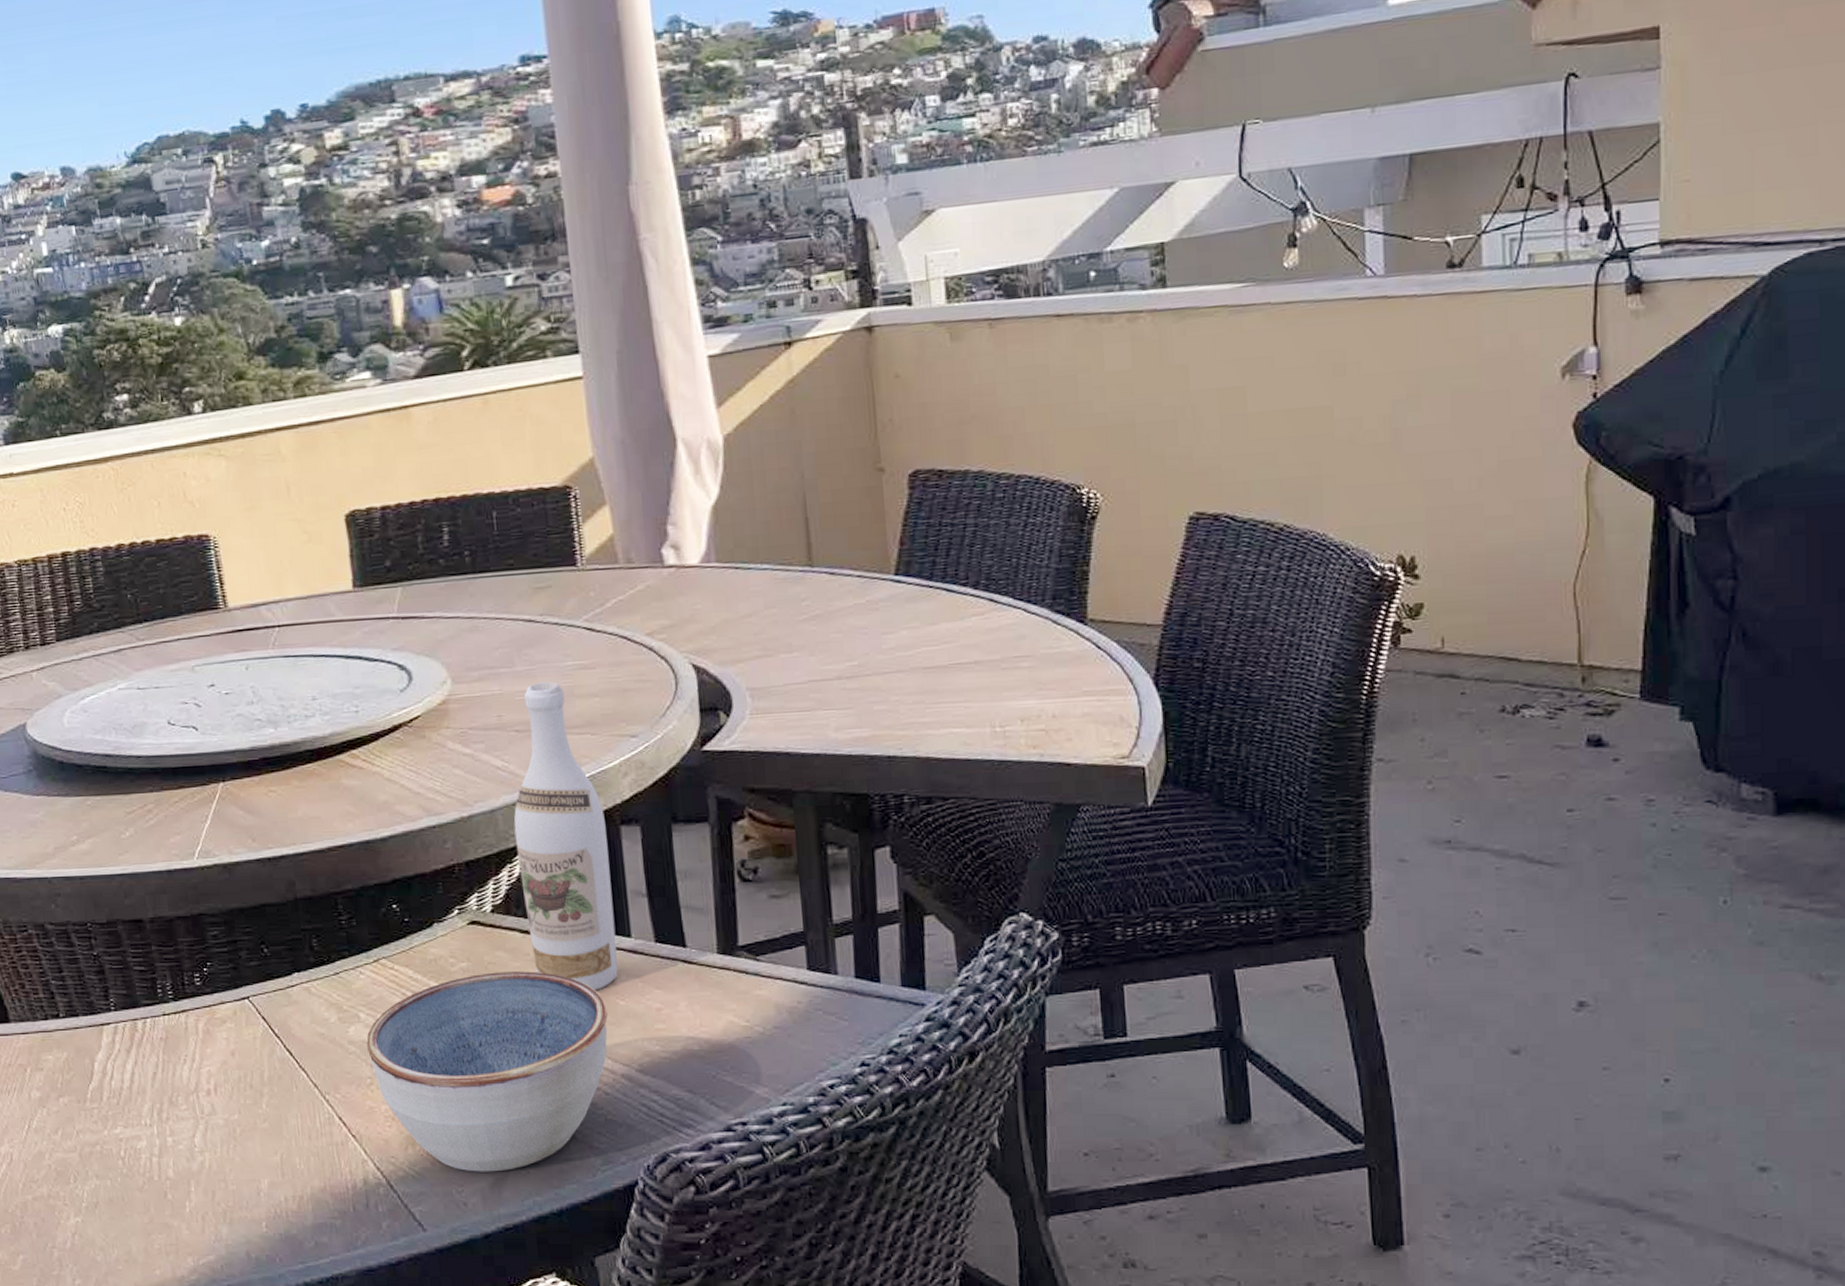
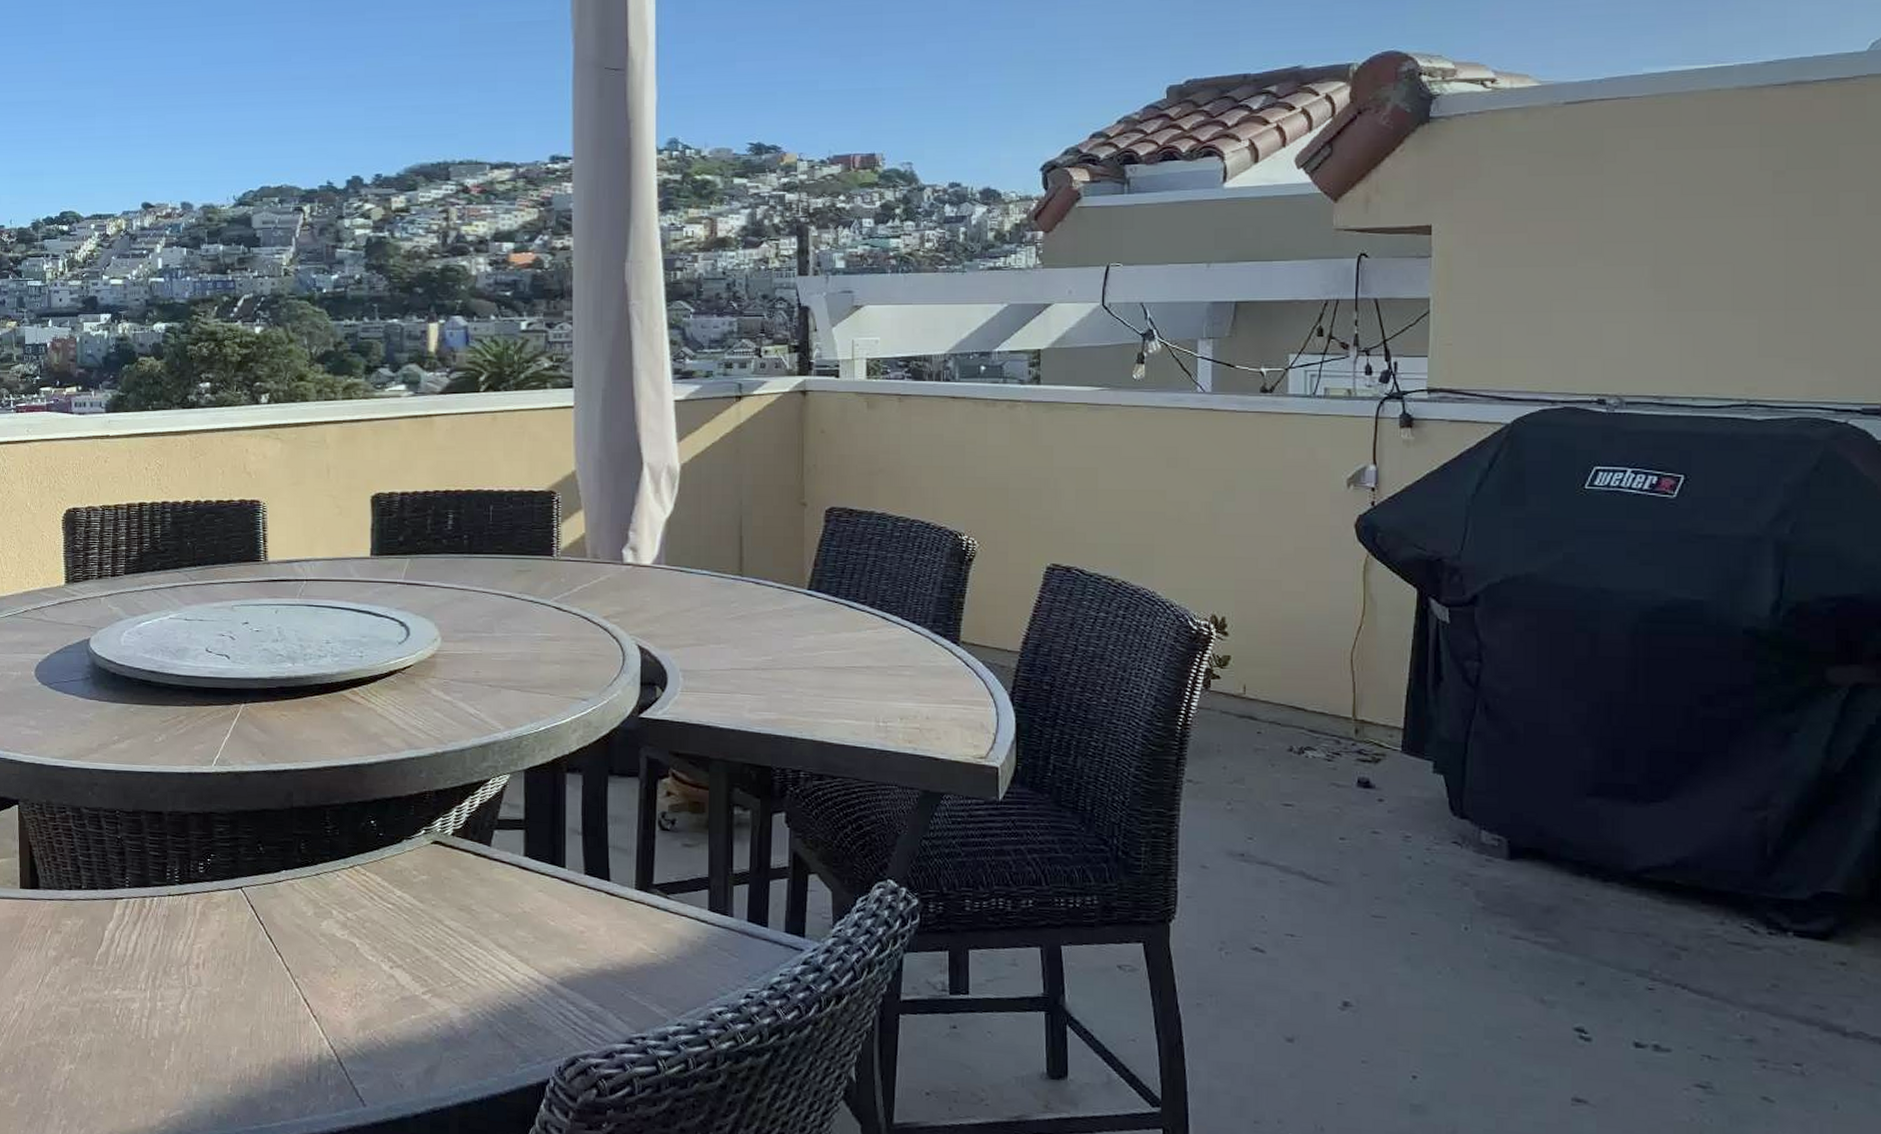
bowl: present [366,971,608,1172] -> none [335,886,539,1060]
wine bottle: present [513,681,618,991] -> none [478,648,554,911]

